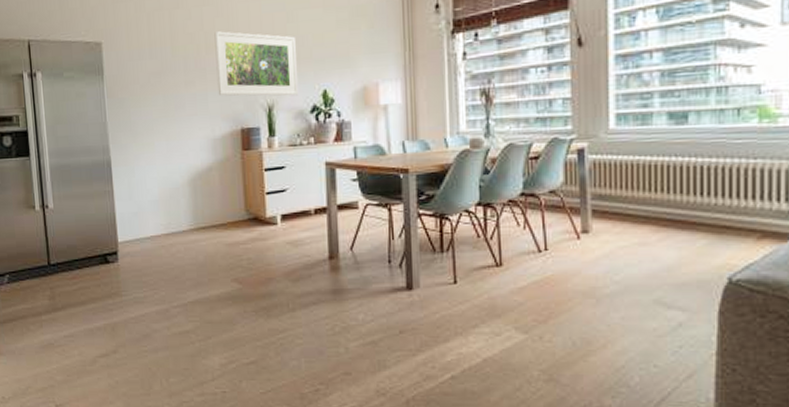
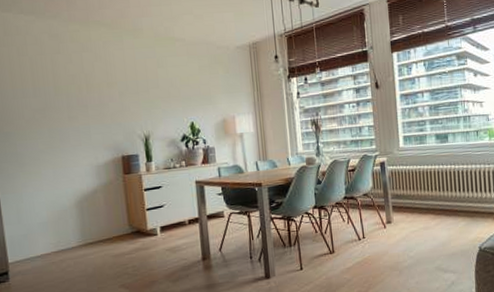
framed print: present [214,31,298,96] -> none [94,74,170,129]

